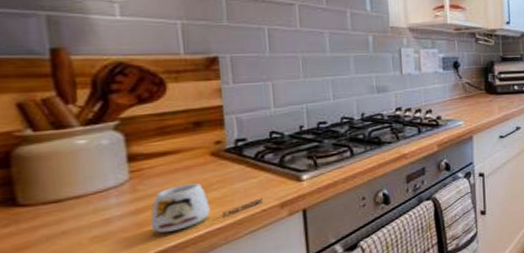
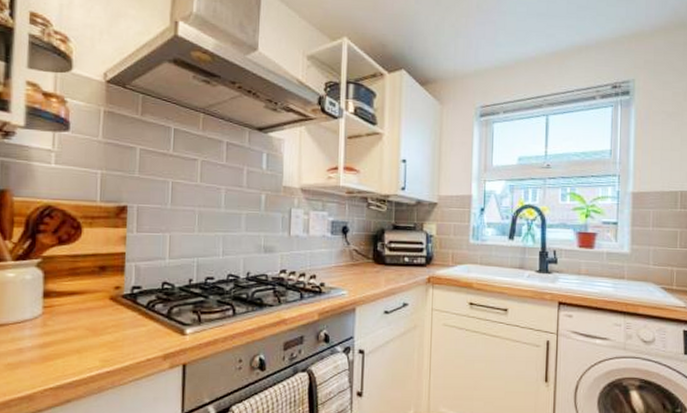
mug: present [150,183,263,233] -> none [53,325,148,369]

